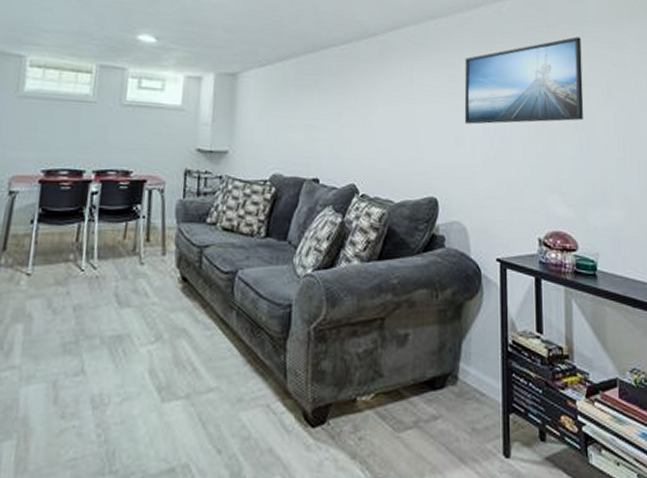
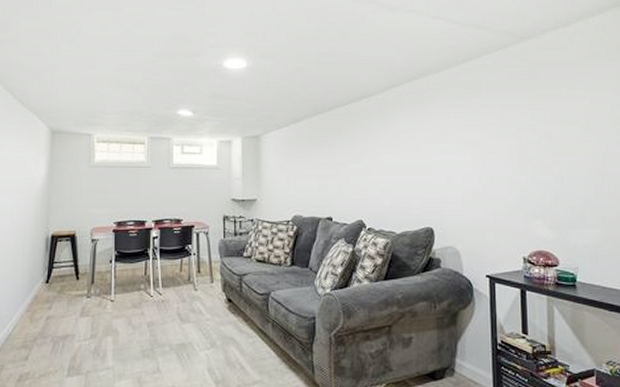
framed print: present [464,36,584,125] -> none [454,81,564,164]

